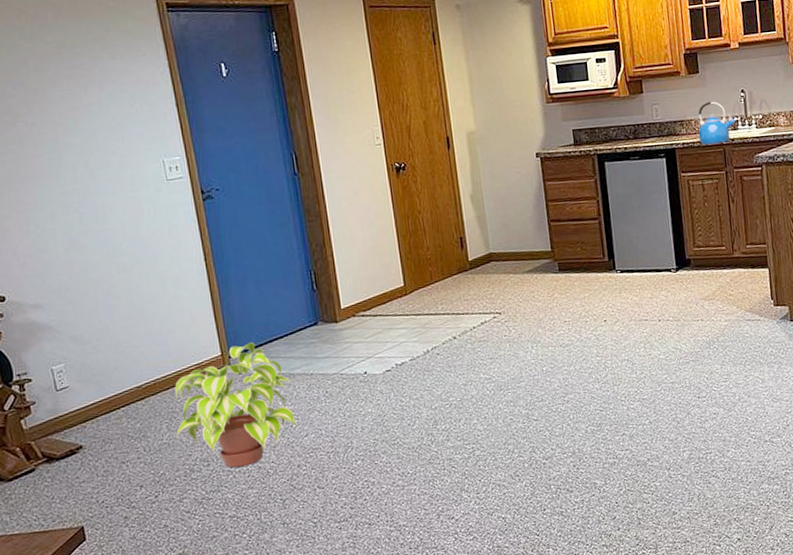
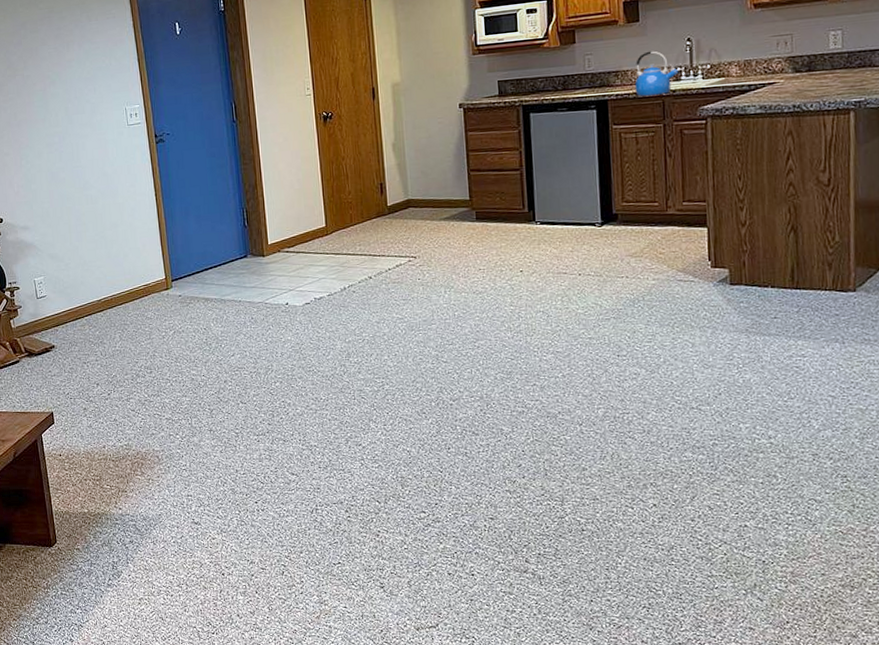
plant: present [175,342,297,468] -> none [126,269,225,377]

